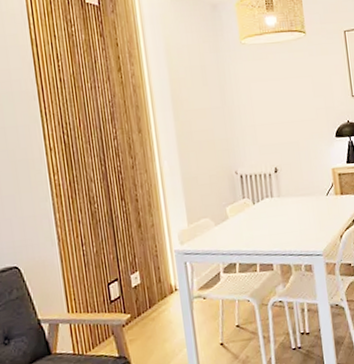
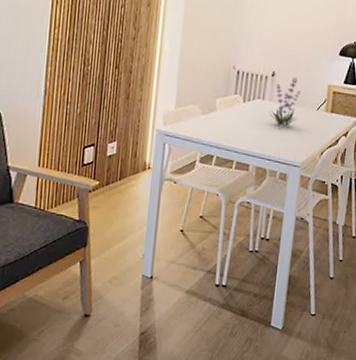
plant: none [280,168,311,220] -> present [269,77,300,127]

